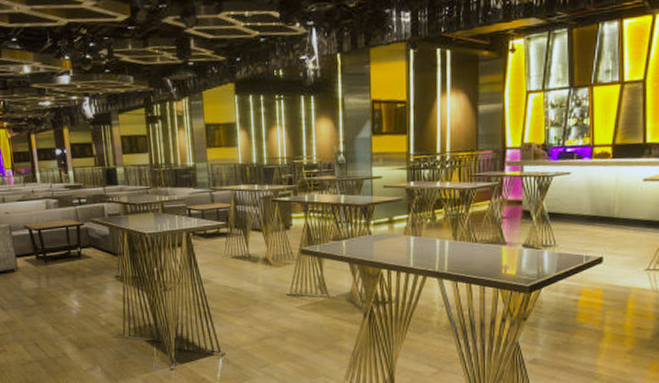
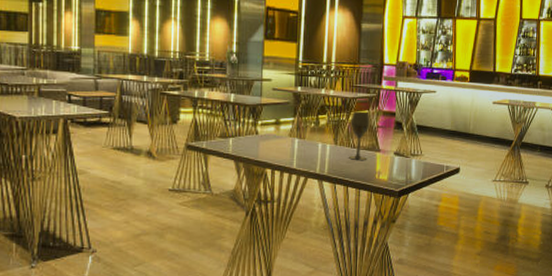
wine glass: none [471,202,494,256] -> present [349,111,371,161]

